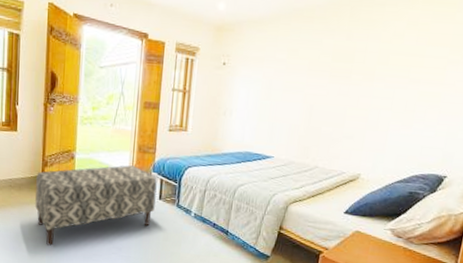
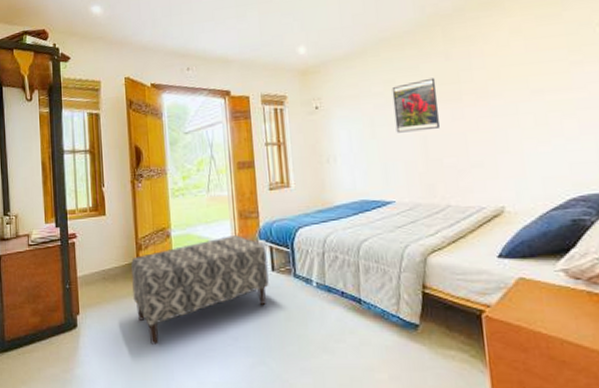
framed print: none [288,53,334,100] -> present [391,77,439,133]

